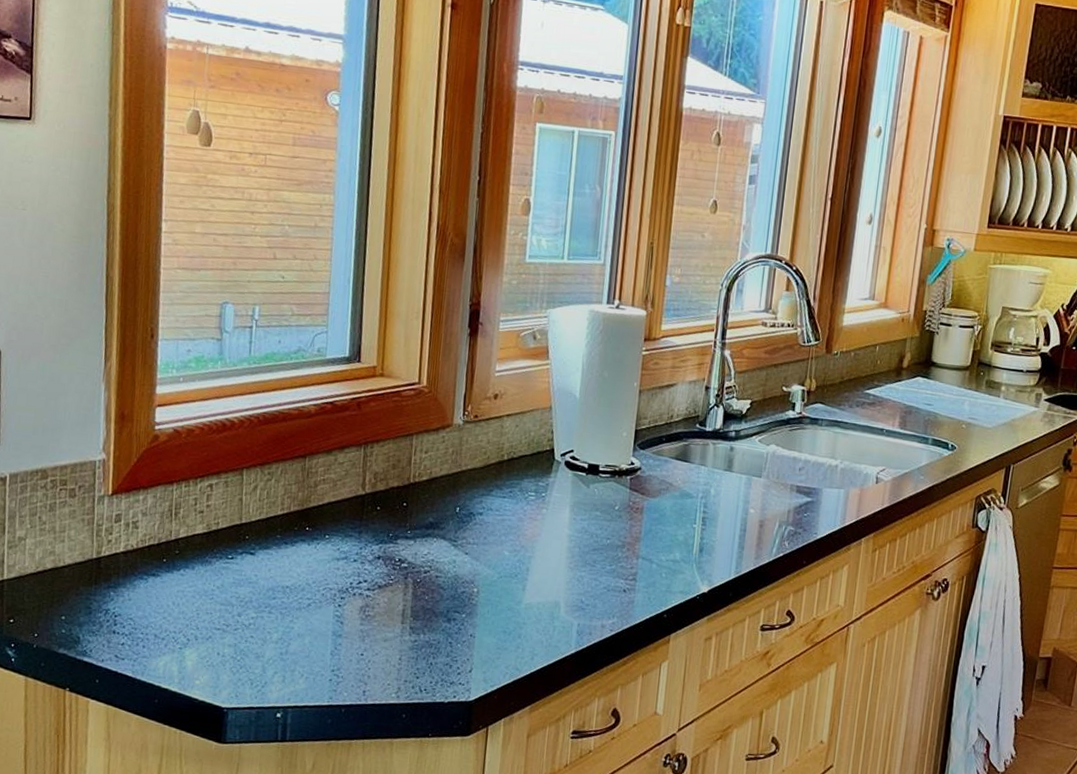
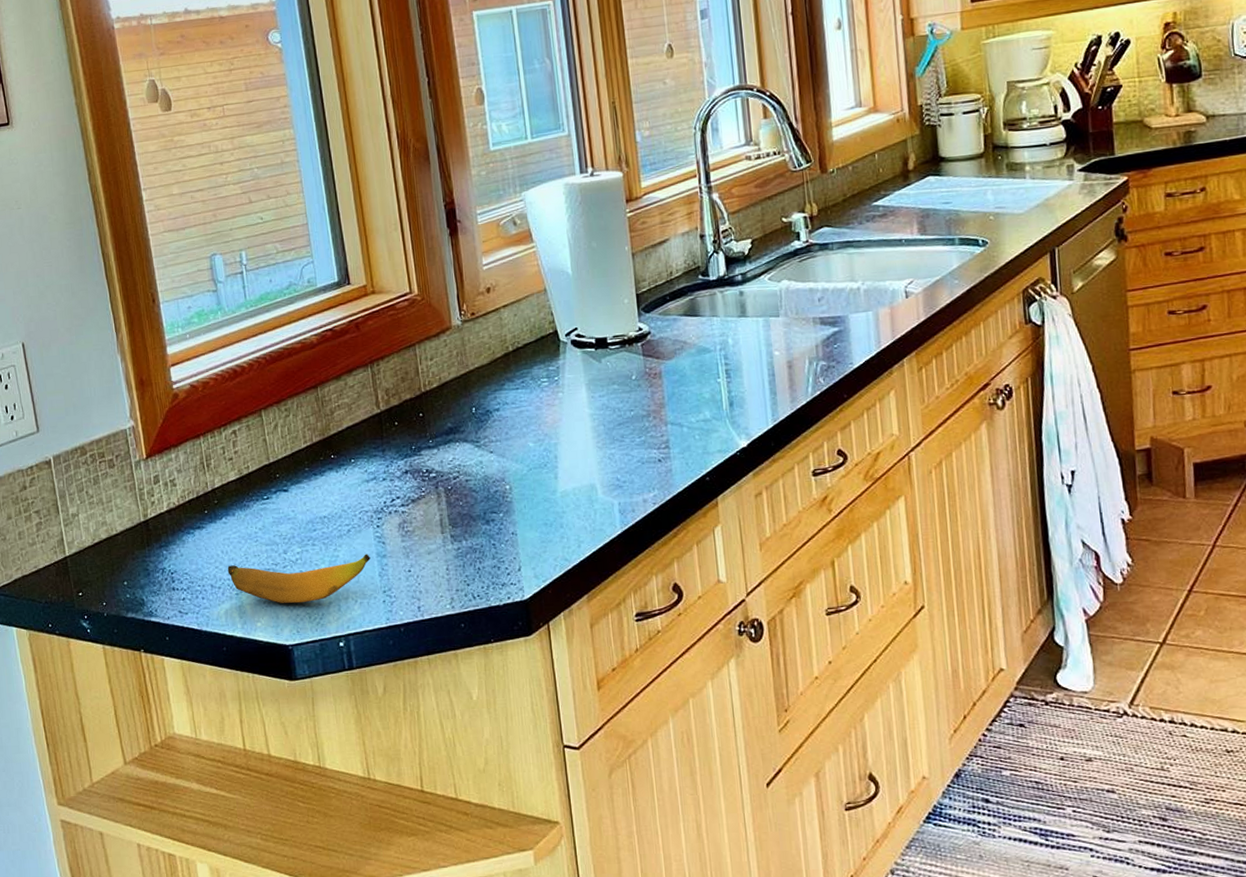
banana: none [175,618,326,669] -> present [227,554,371,604]

